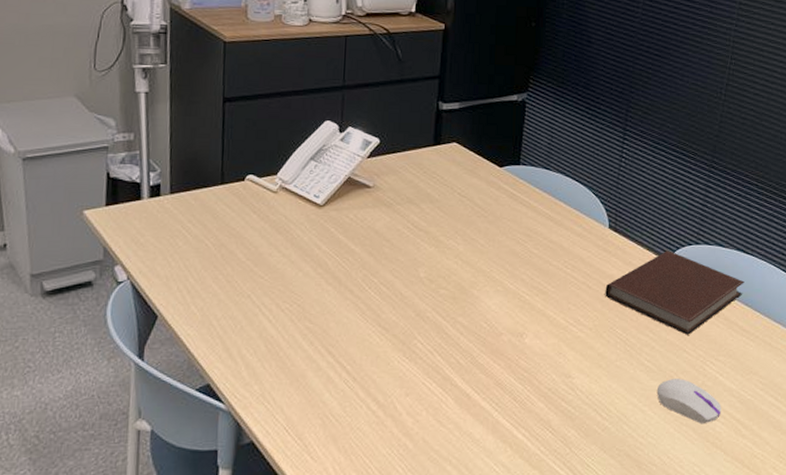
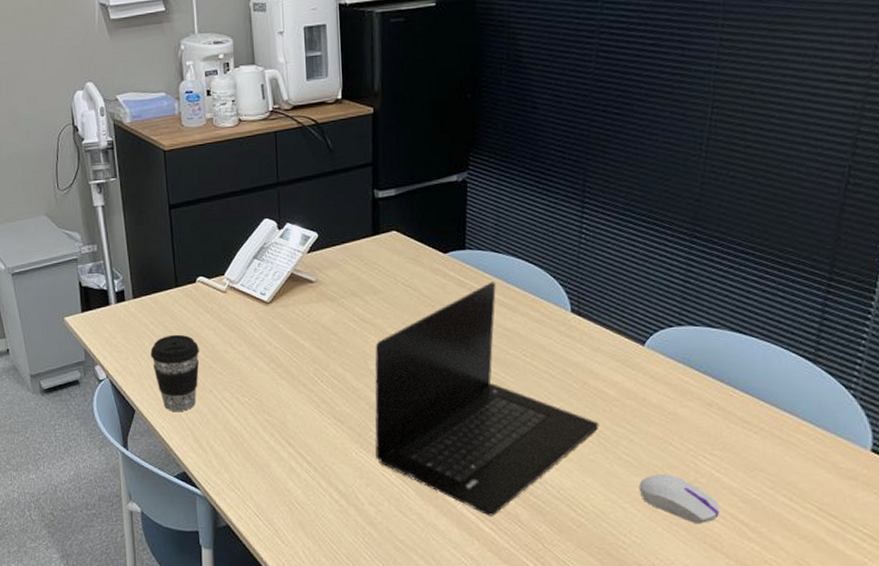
coffee cup: none [183,234,241,318] -> present [150,334,199,411]
laptop: none [417,196,627,423] -> present [374,281,599,516]
notebook: present [605,250,745,335] -> none [571,334,743,427]

